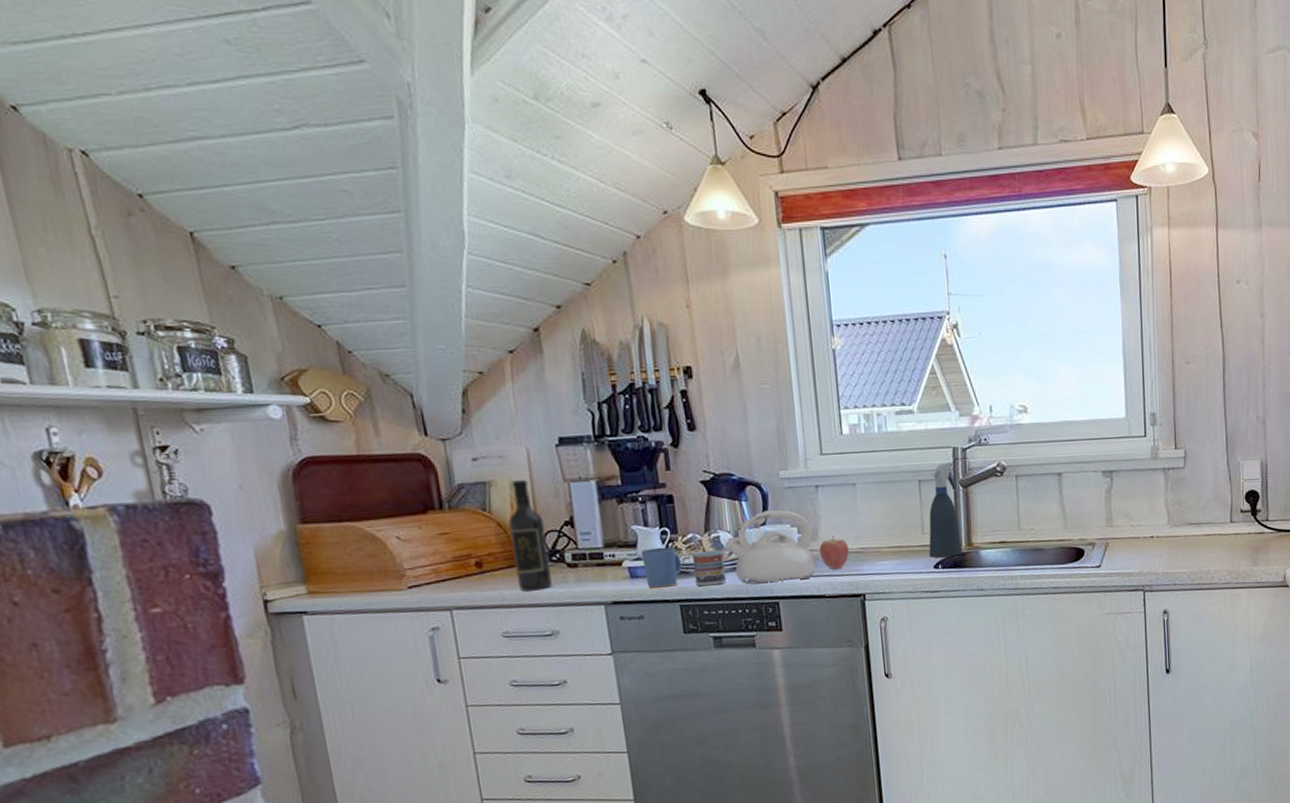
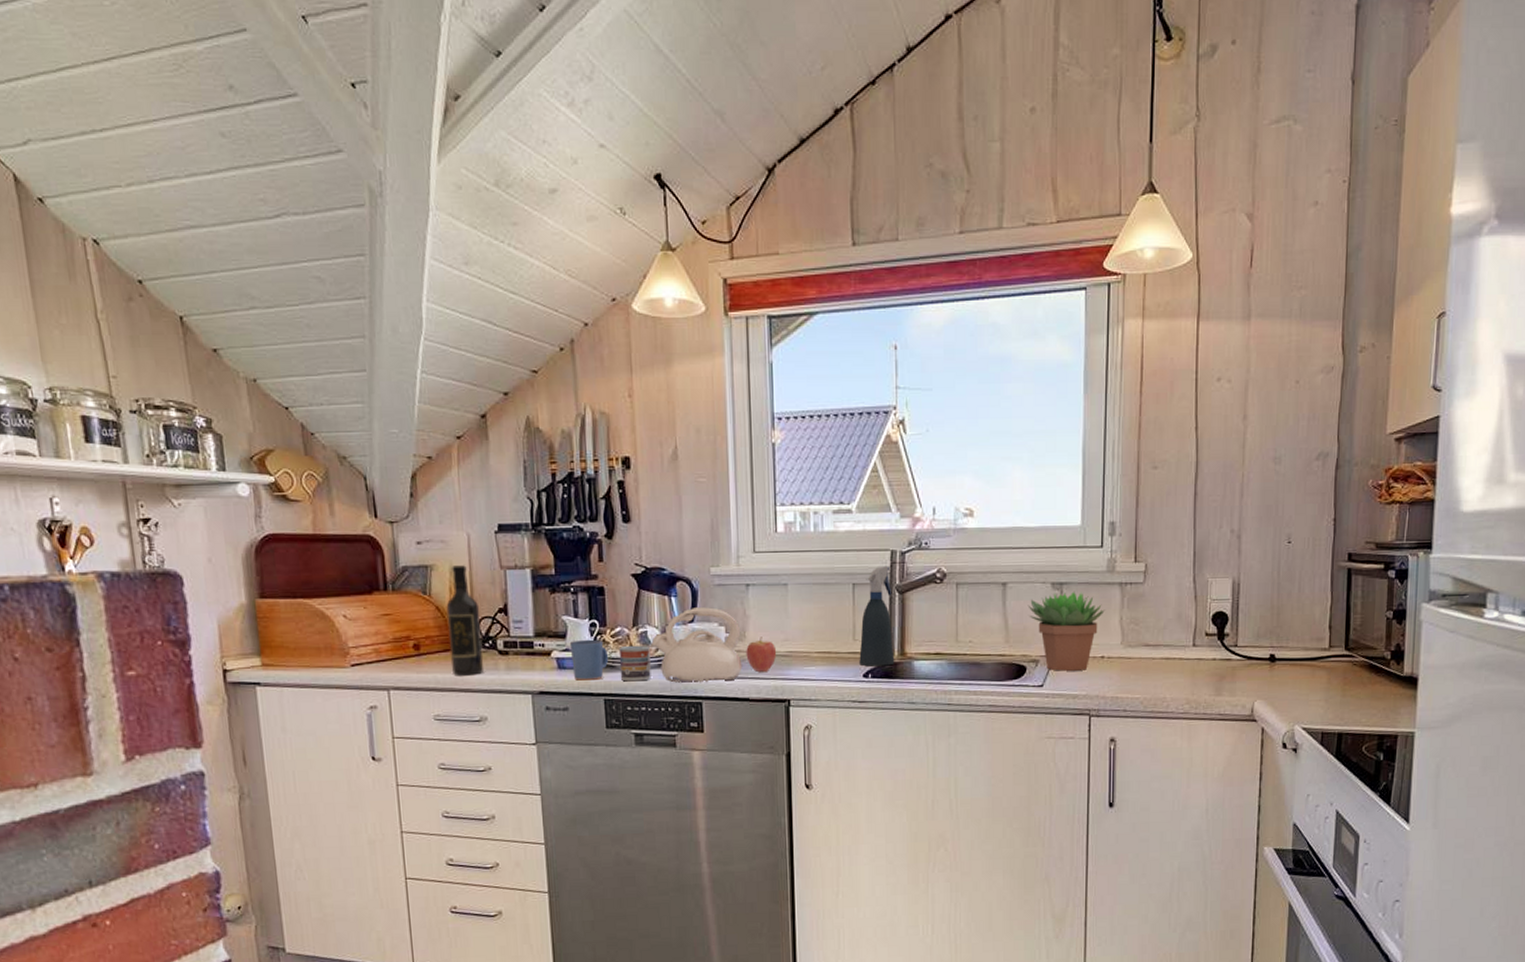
succulent plant: none [1082,478,1151,552] -> present [1027,591,1105,671]

